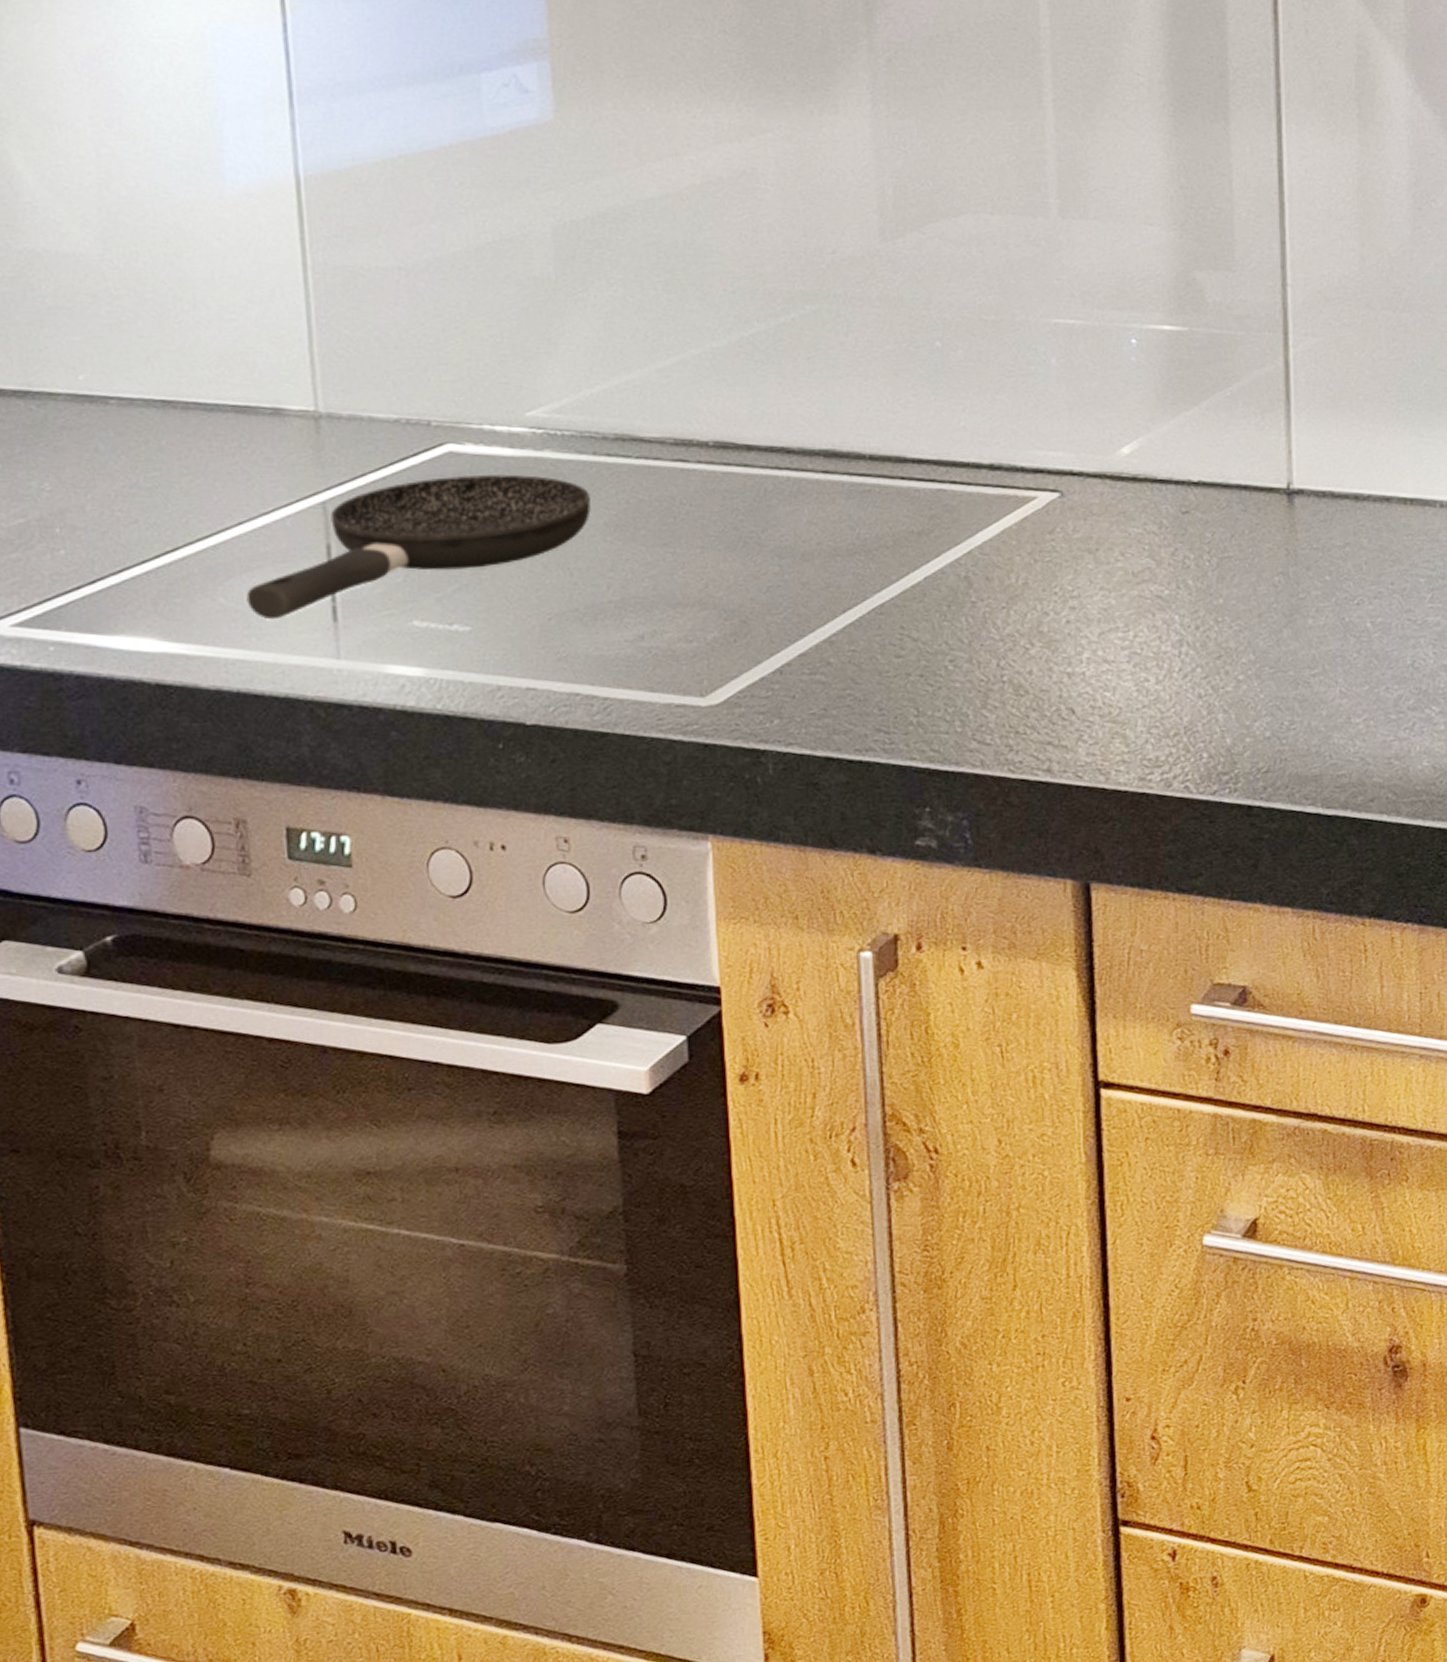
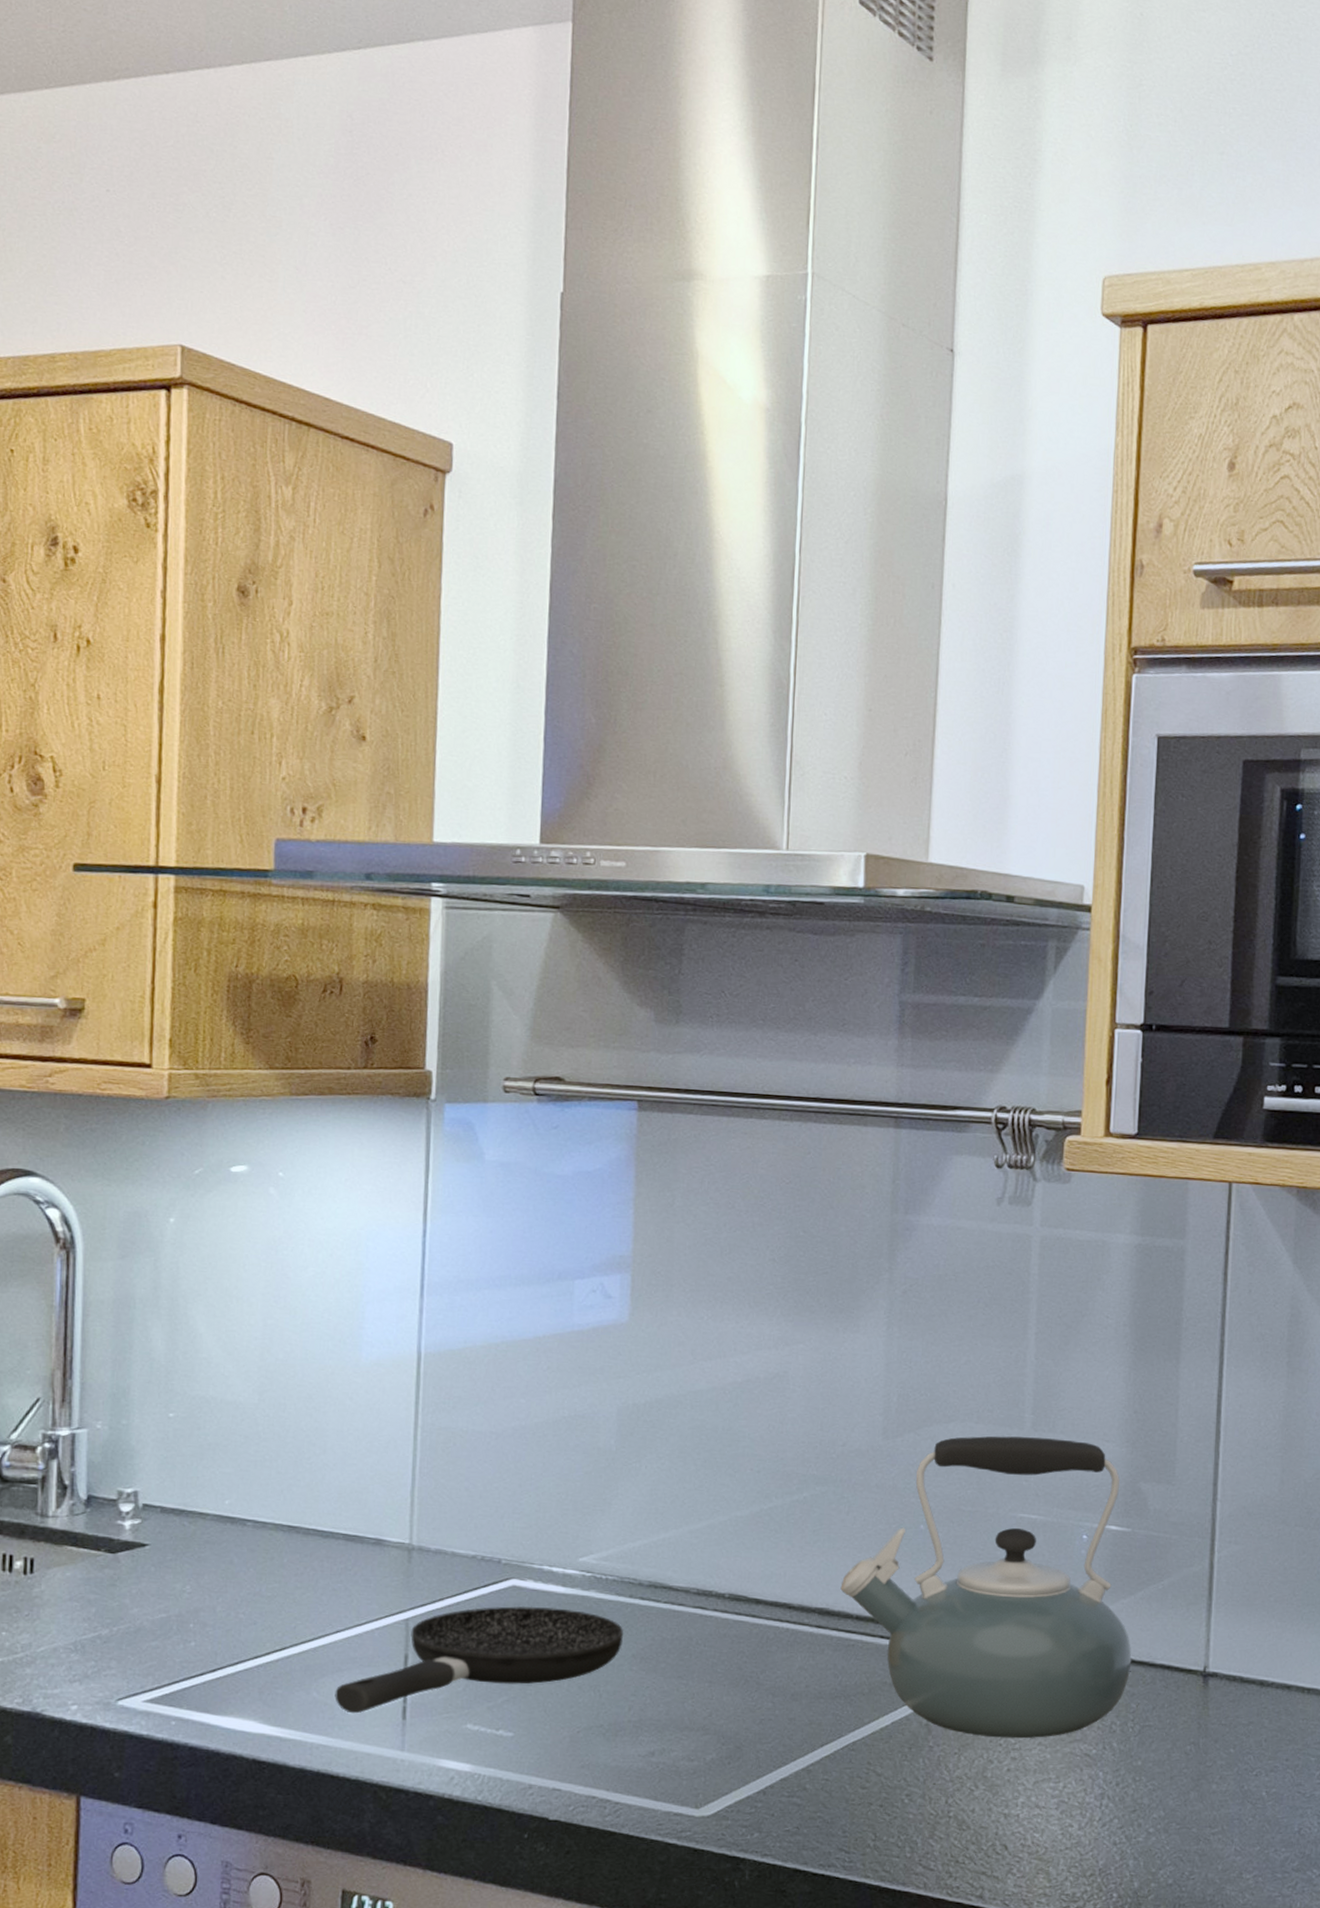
kettle: none [847,226,1202,586] -> present [840,1436,1132,1739]

